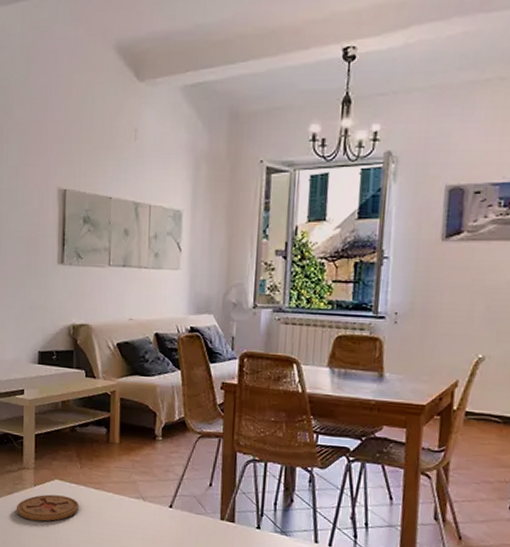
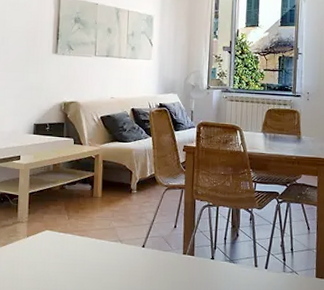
coaster: present [17,494,79,522] -> none [10,243,66,267]

